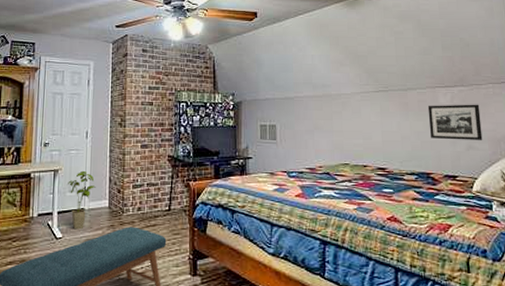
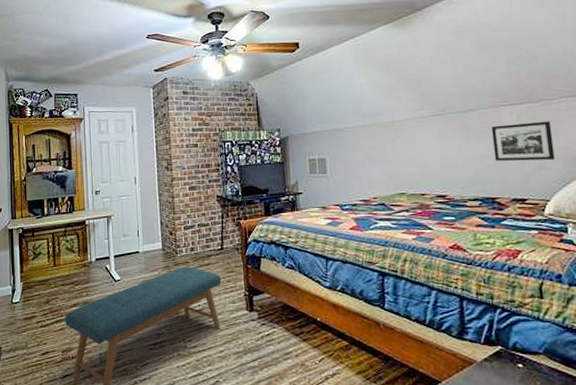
house plant: present [66,170,97,230] -> none [120,215,149,272]

